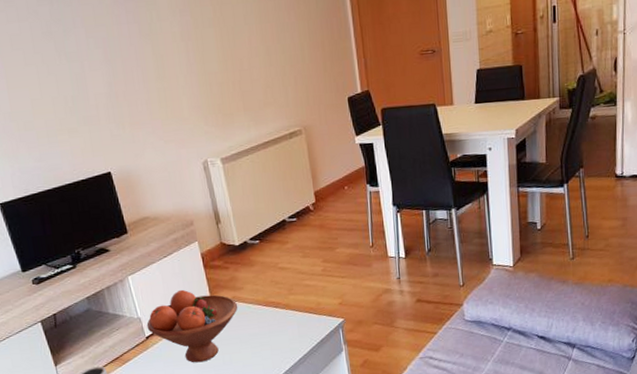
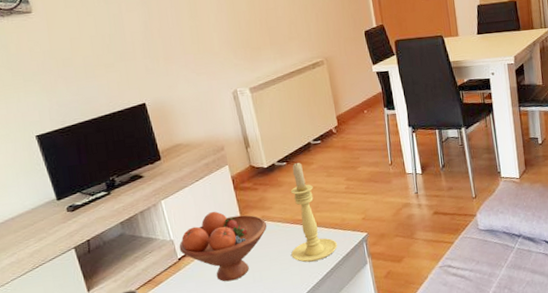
candle holder: none [263,240,312,347] -> present [290,162,338,263]

